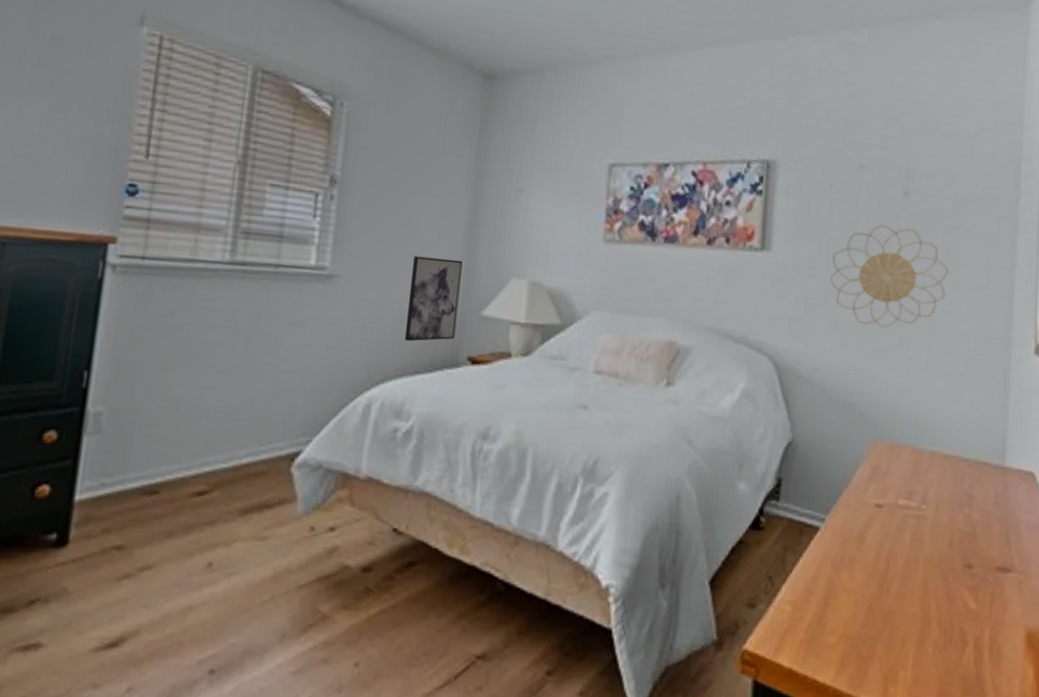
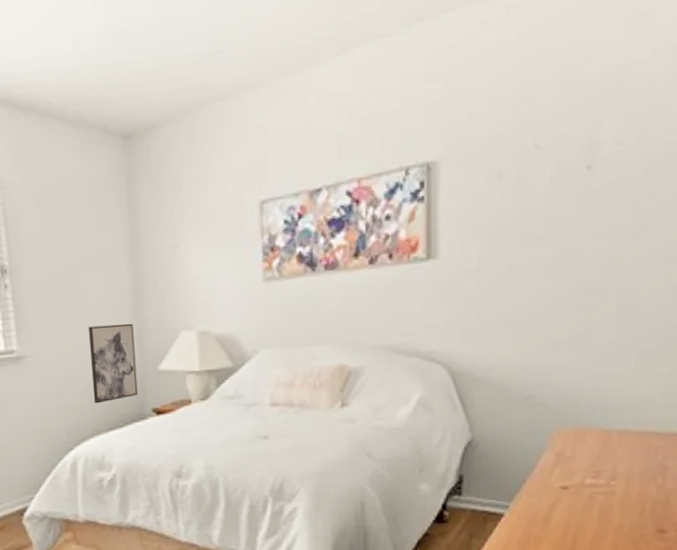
decorative wall piece: present [829,224,949,328] -> none [503,204,640,317]

